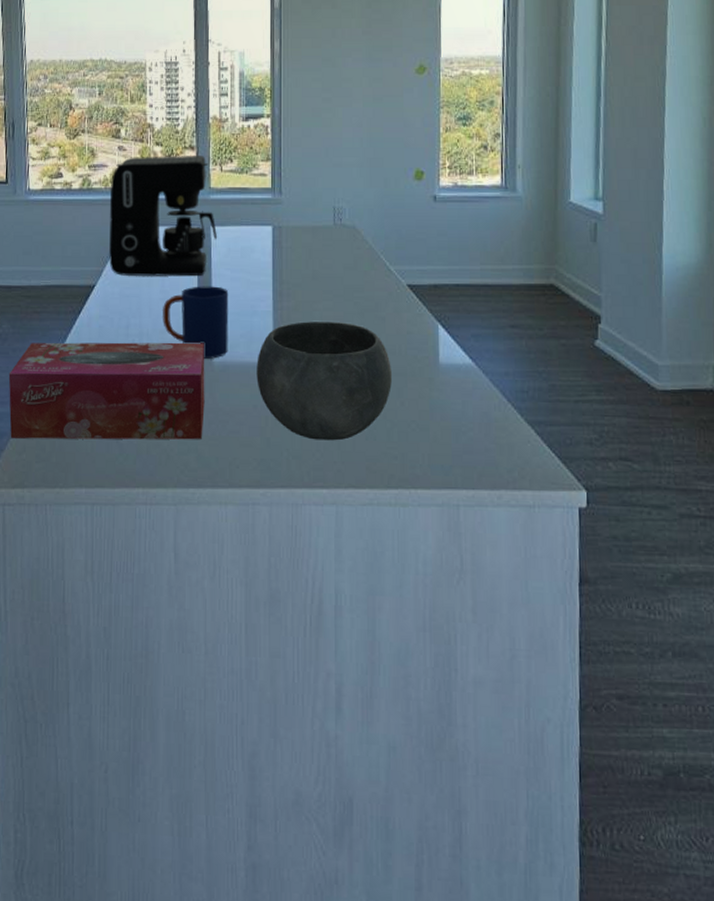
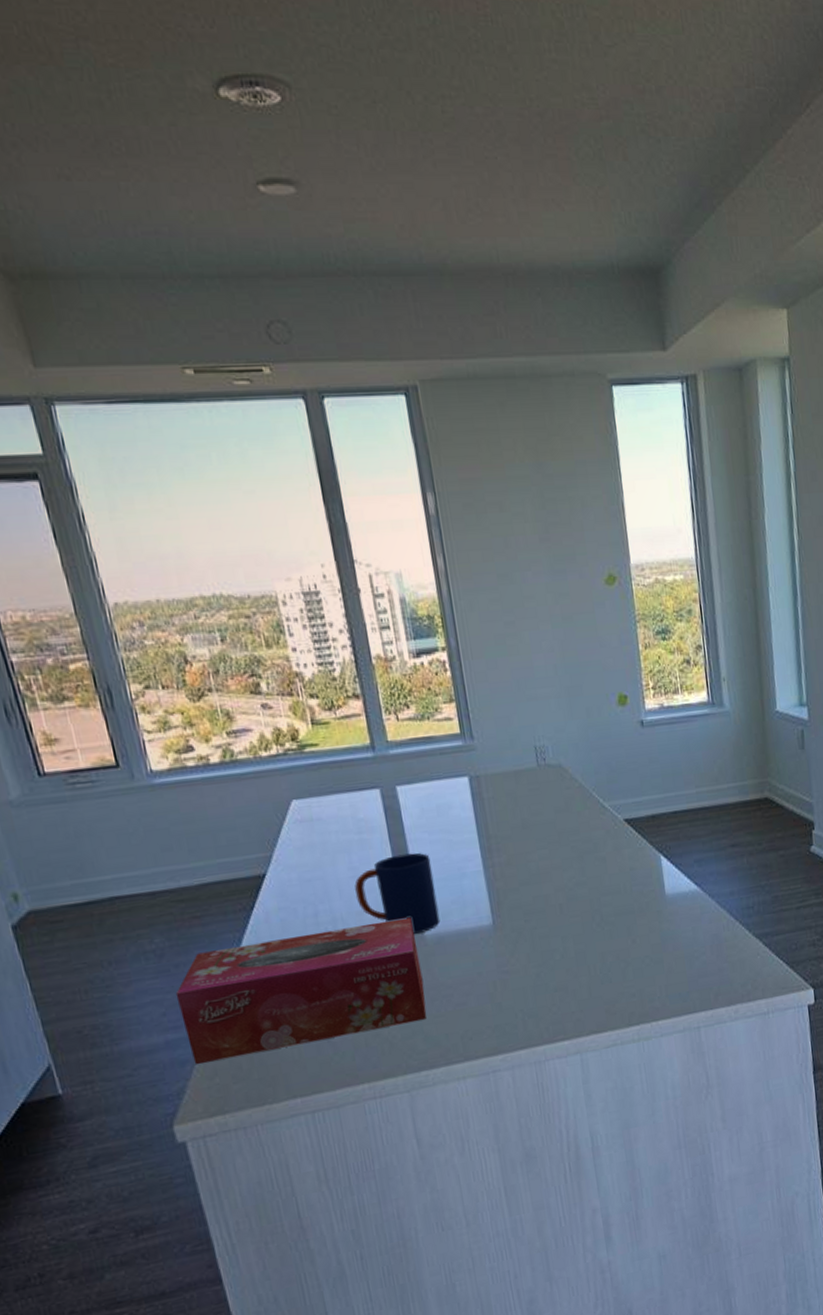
coffee maker: present [109,156,217,277] -> none [260,704,406,859]
bowl: present [256,321,392,441] -> none [474,869,621,995]

